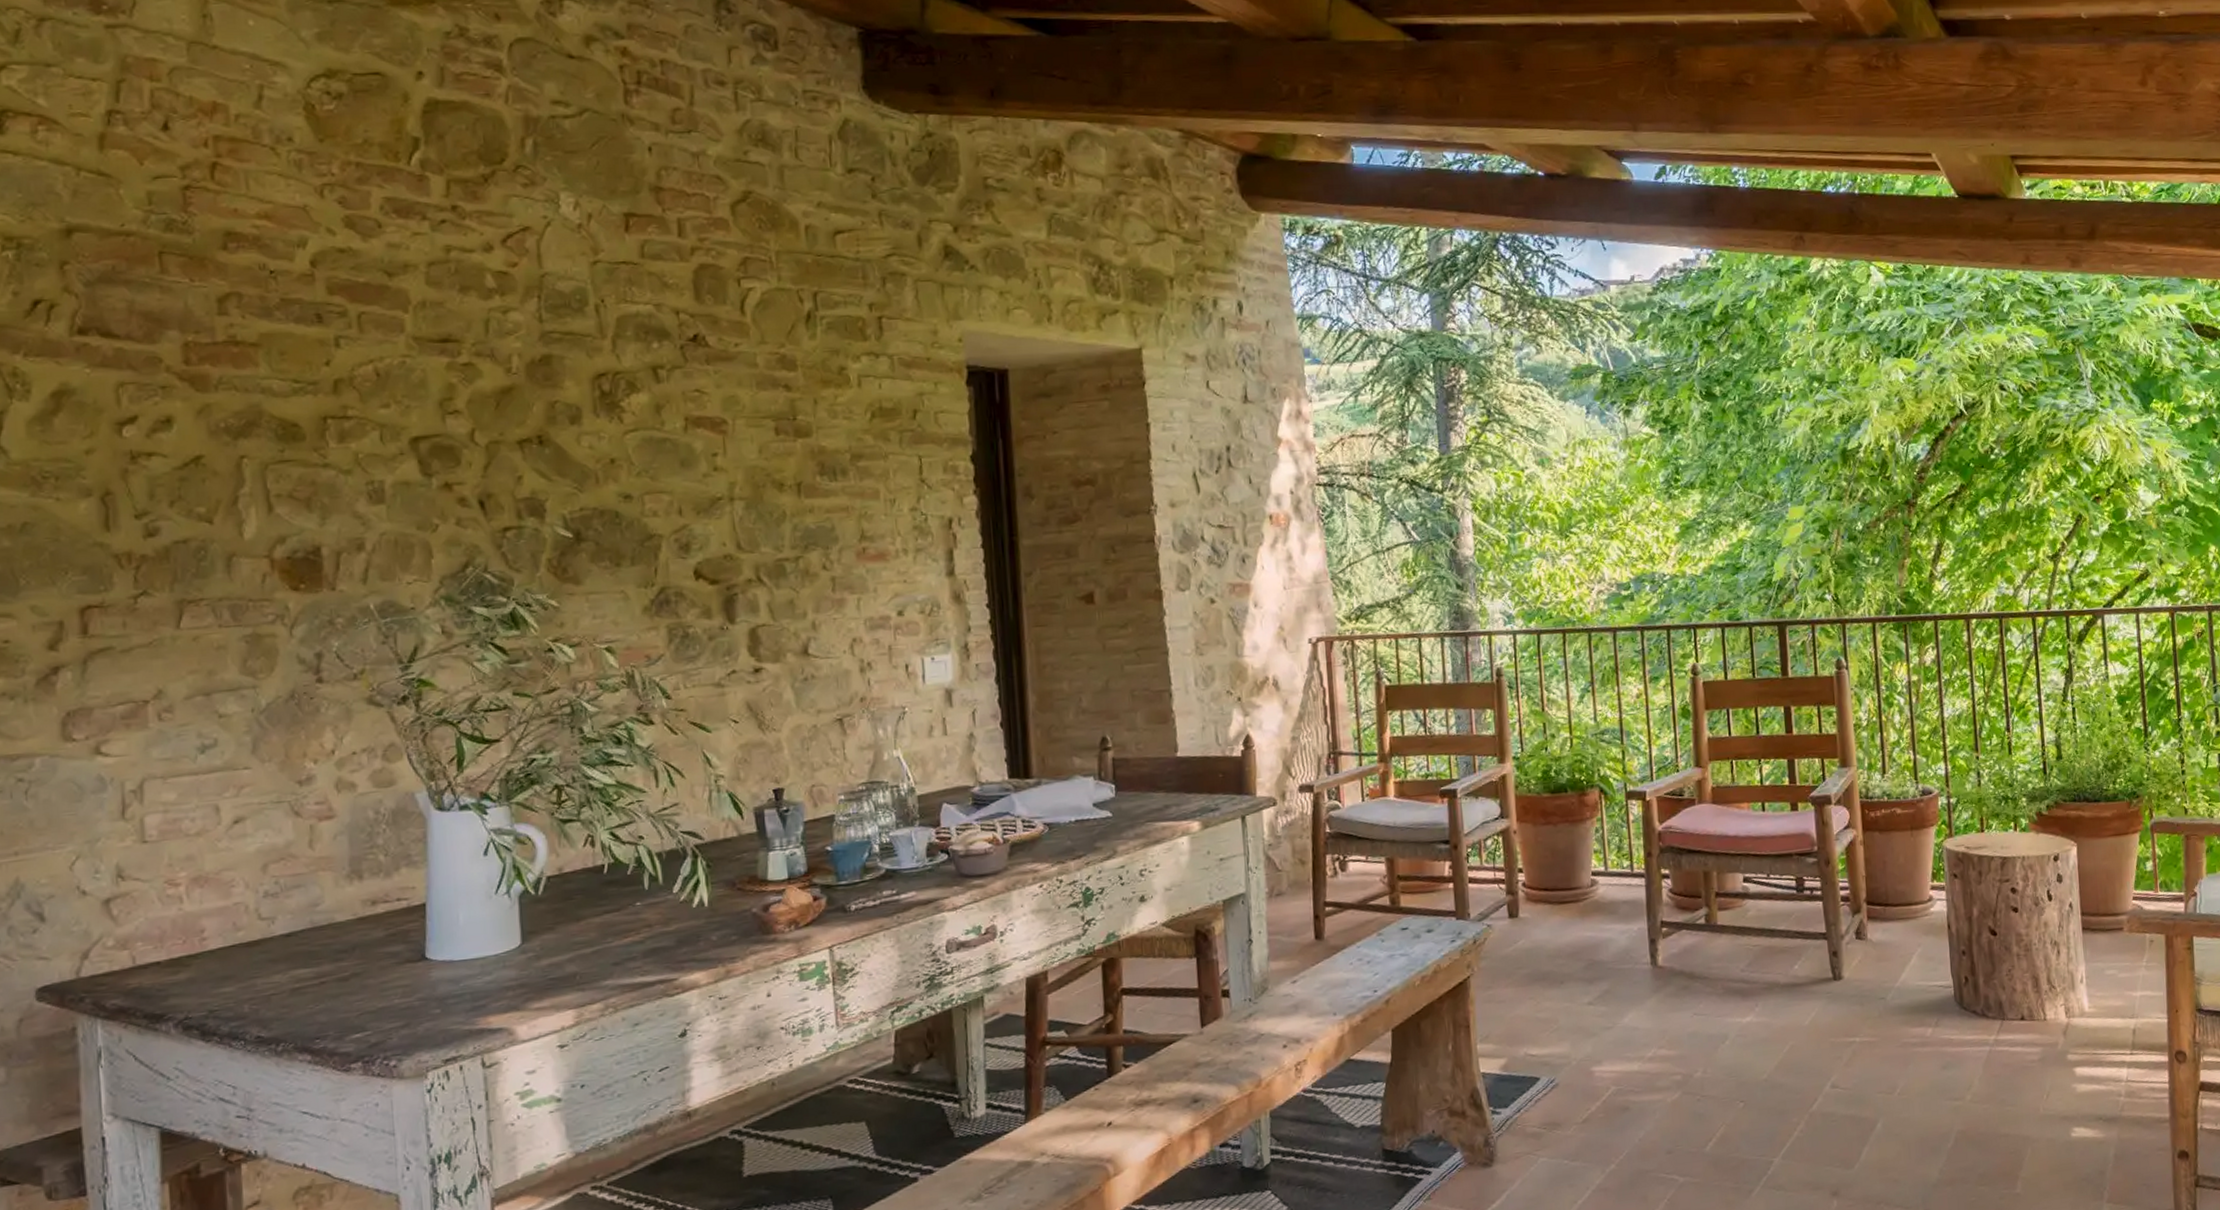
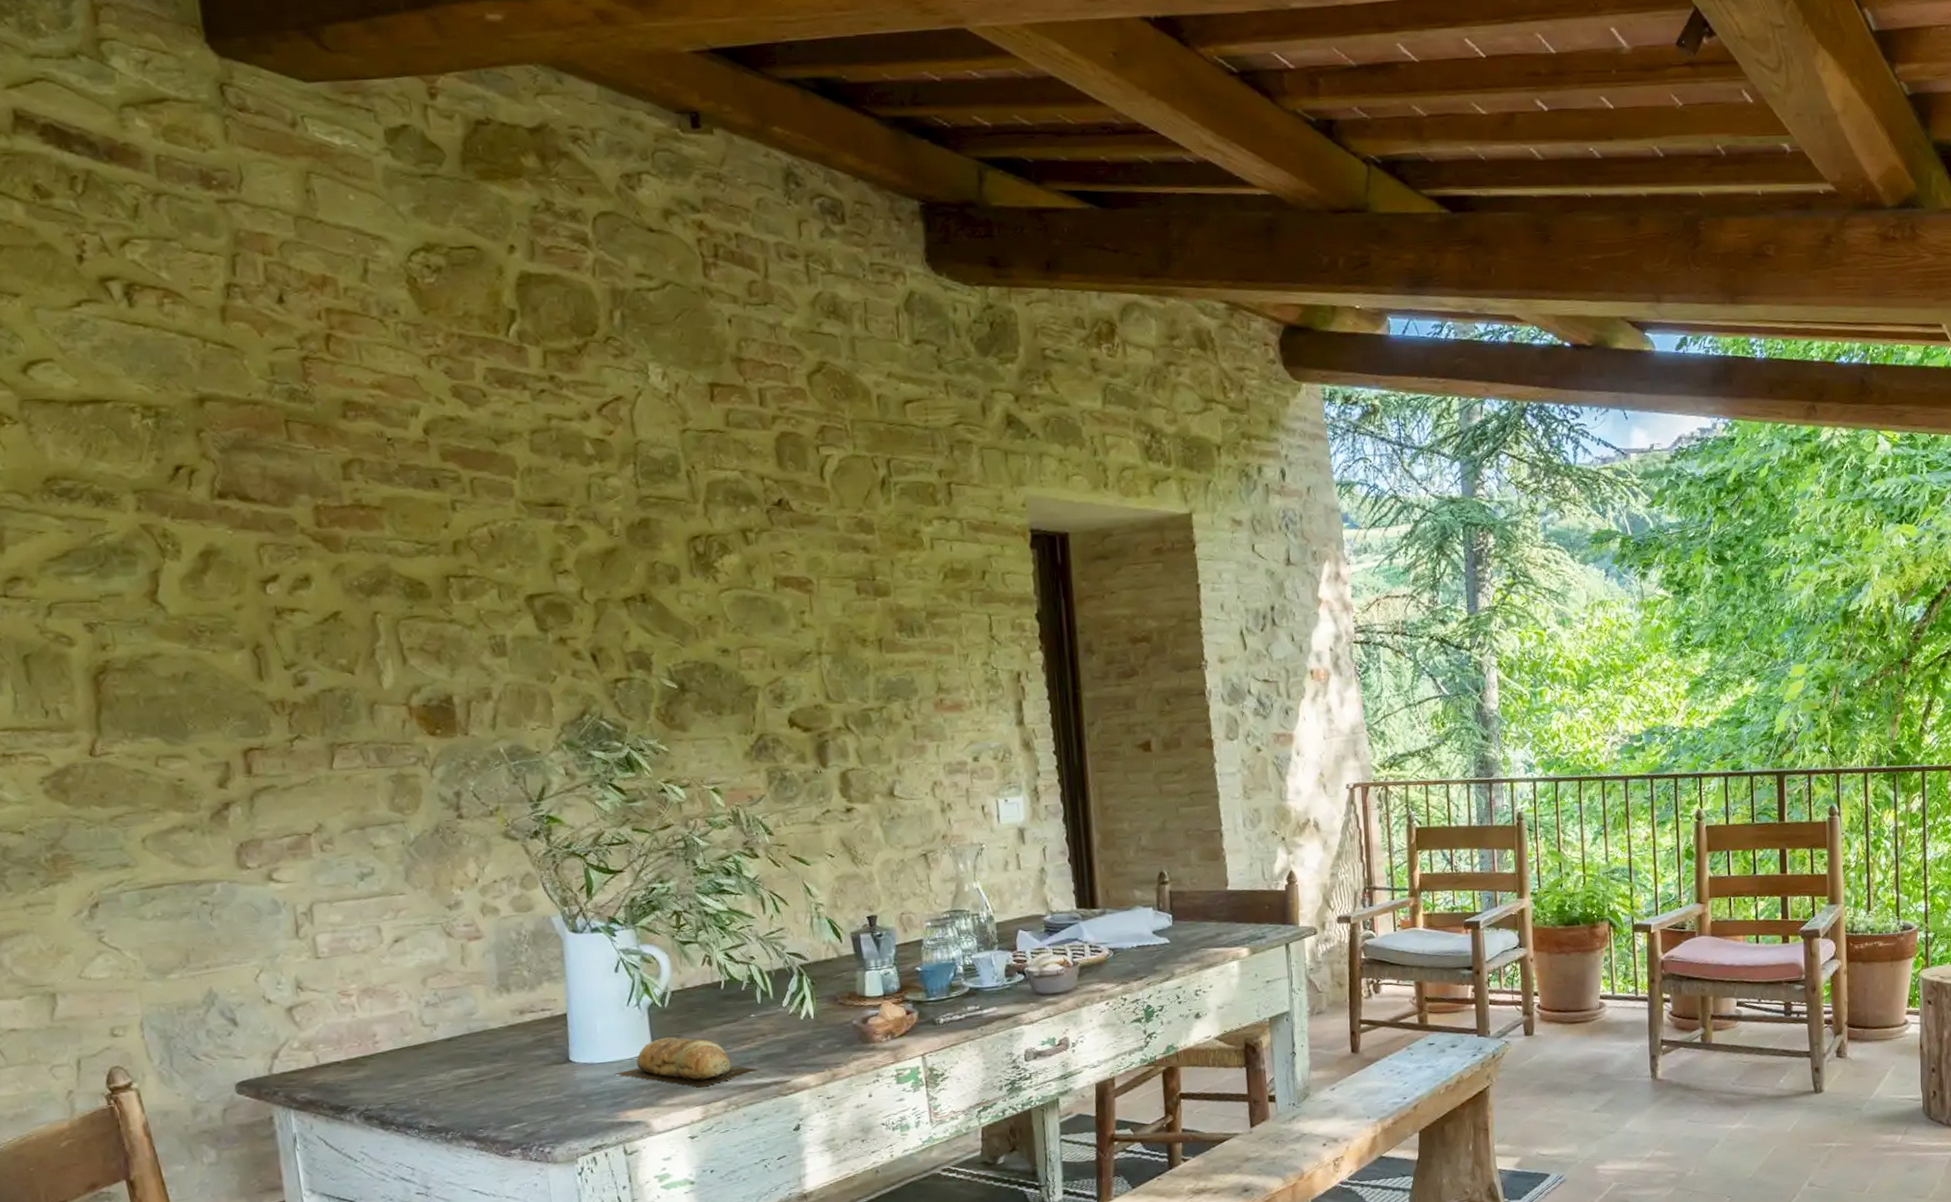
bread loaf: none [476,929,641,988] -> present [614,1037,758,1088]

